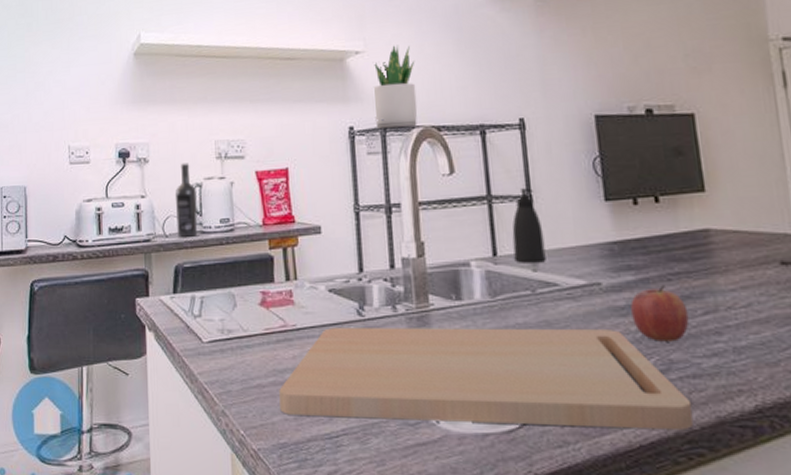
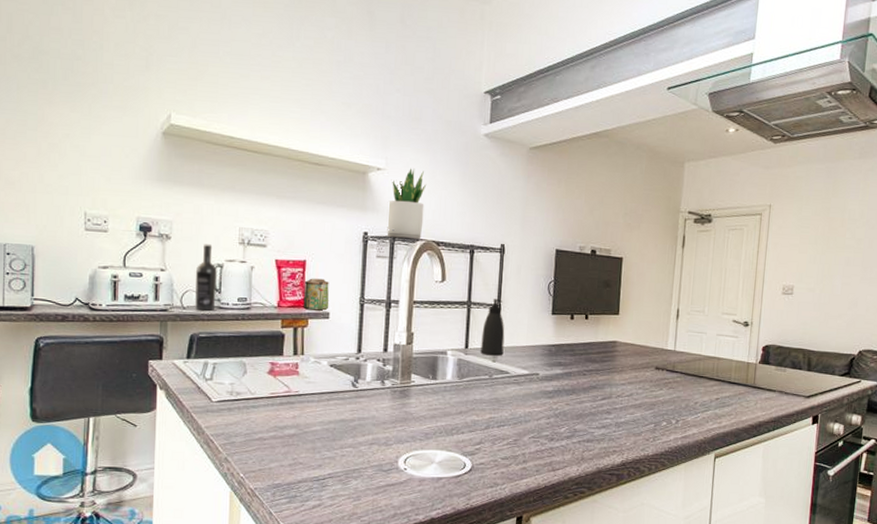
cutting board: present [279,328,694,431] -> none [277,395,583,477]
canister: none [289,187,320,226] -> present [303,278,329,311]
fruit: present [630,285,690,342] -> none [555,378,593,417]

